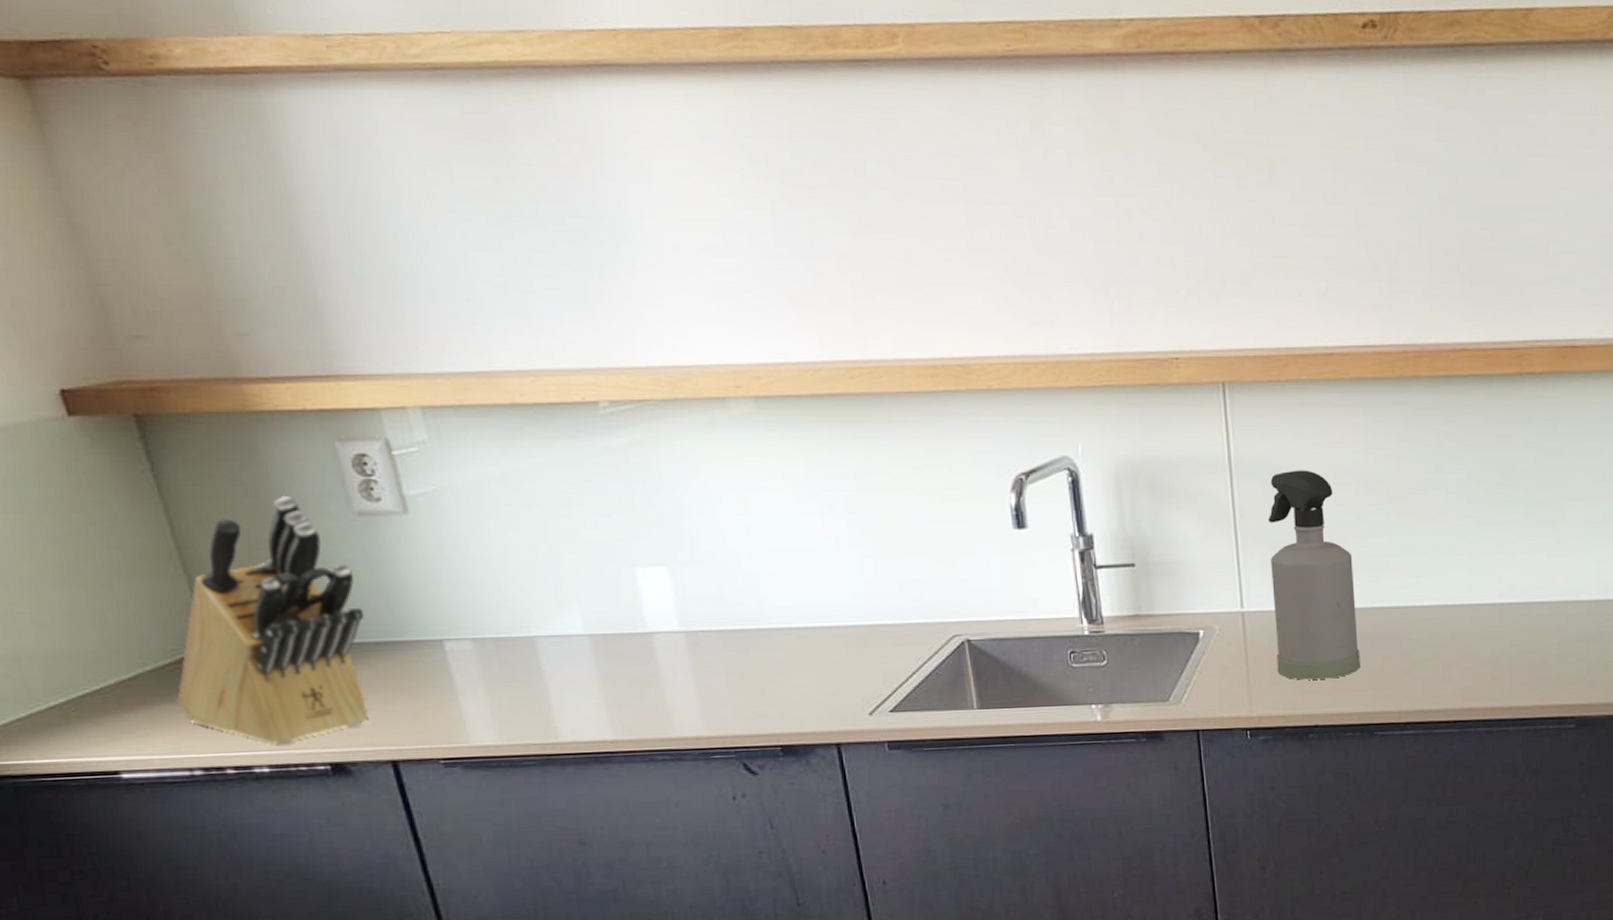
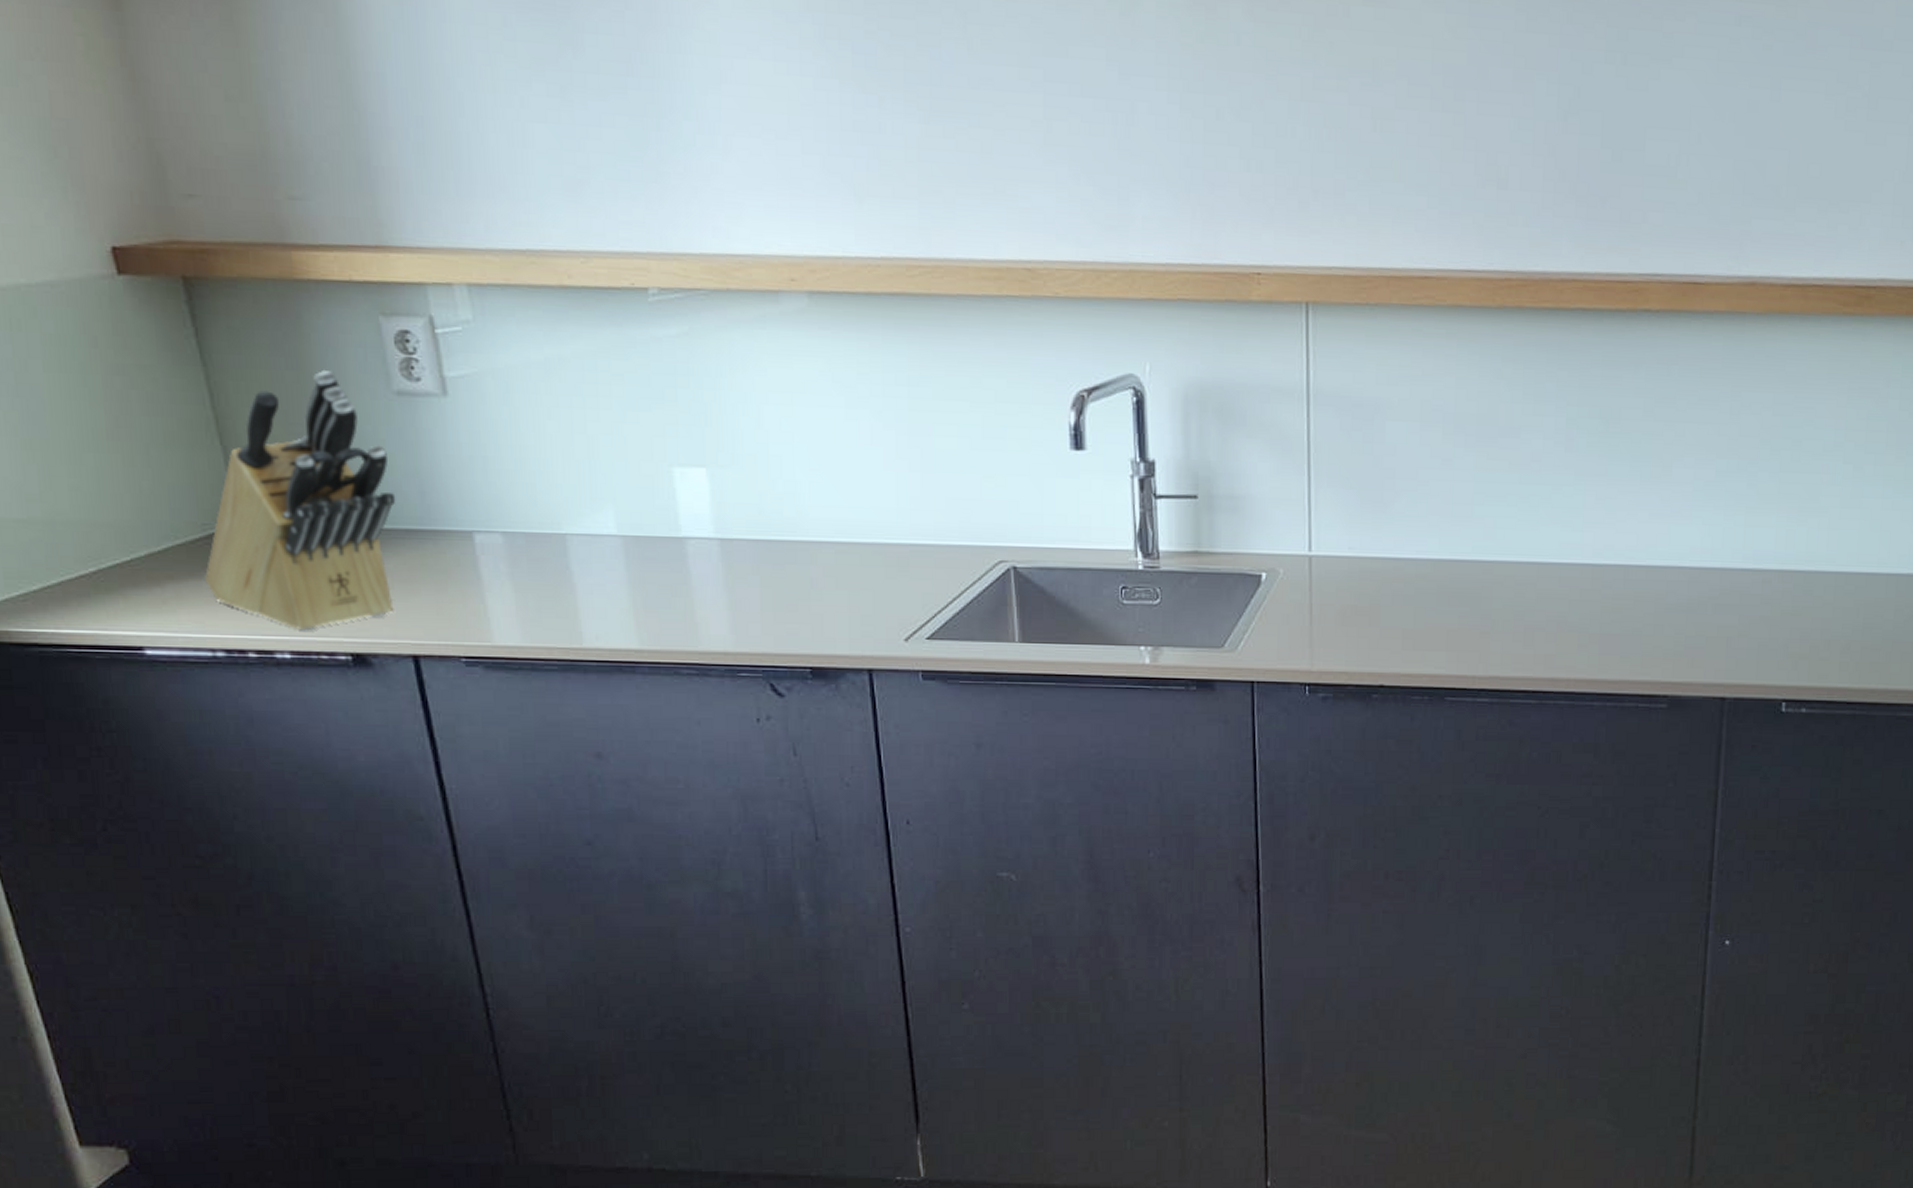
spray bottle: present [1268,470,1361,680] -> none [1343,403,1435,635]

